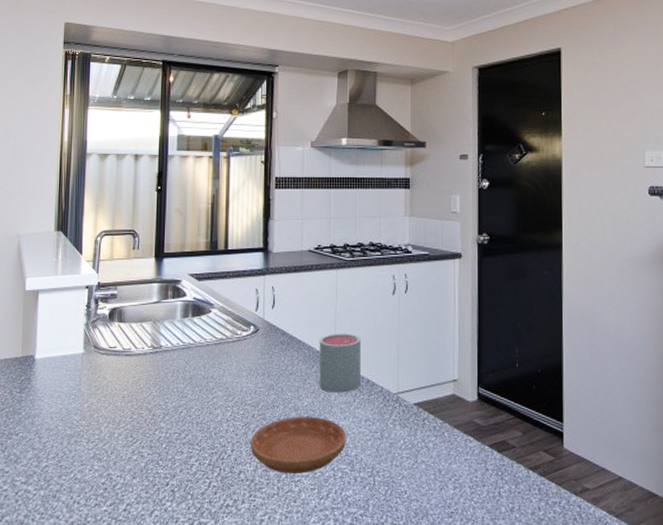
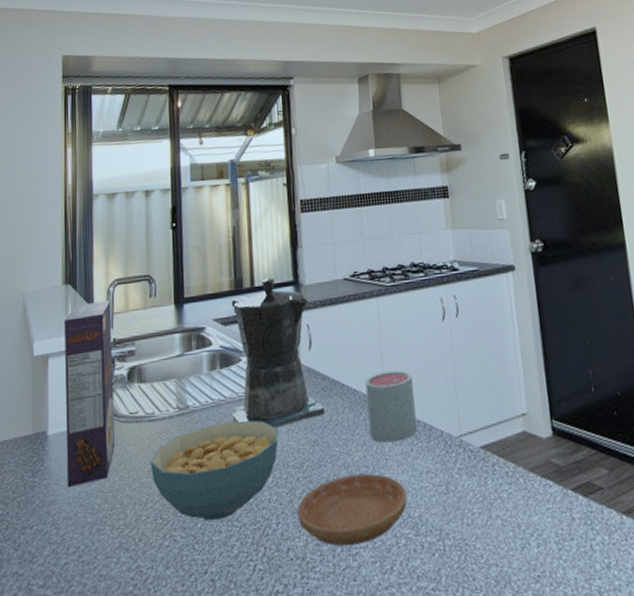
cereal box: none [50,248,98,405] -> present [64,300,115,488]
cereal bowl: none [124,362,240,443] -> present [150,420,279,521]
coffee maker: none [199,243,282,371] -> present [231,278,325,428]

